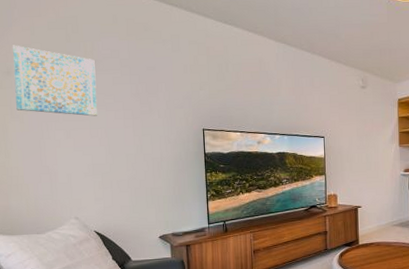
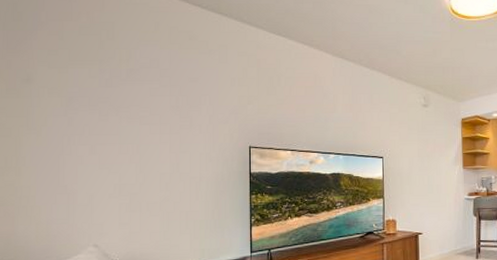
wall art: present [12,45,98,116] -> none [34,50,130,130]

